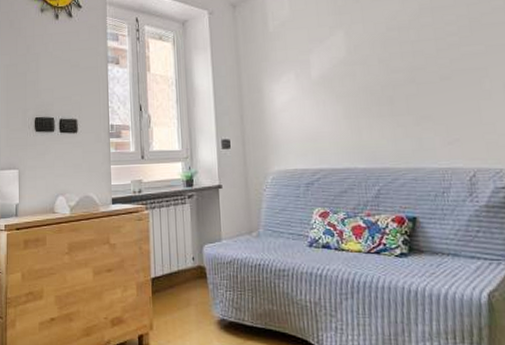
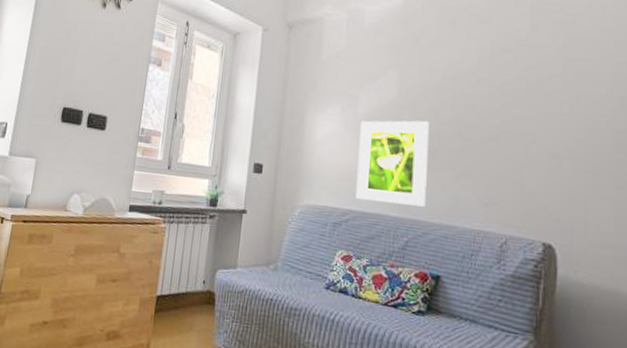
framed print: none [316,72,391,157] -> present [355,120,430,207]

